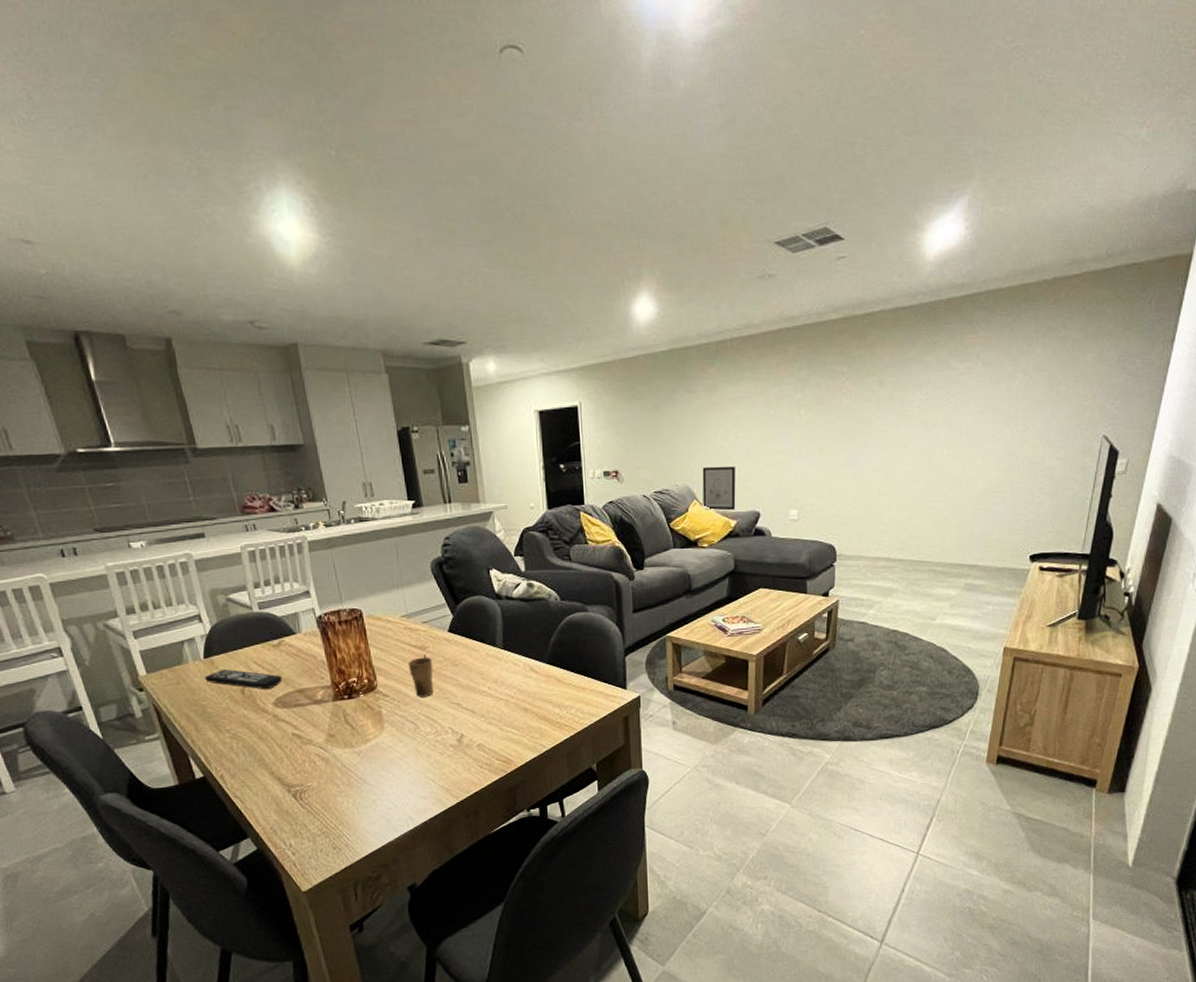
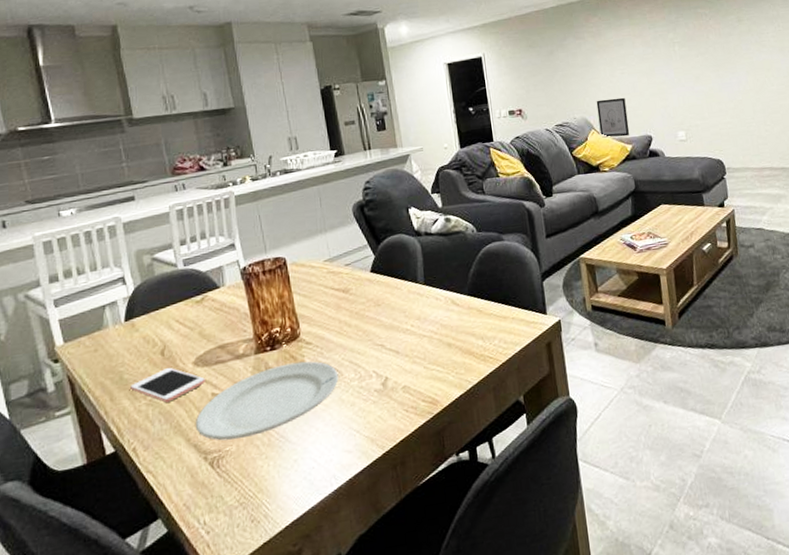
remote control: present [204,669,283,690] -> none [123,330,204,349]
cell phone: none [214,705,286,737] -> present [130,367,205,403]
plate: none [277,712,415,777] -> present [195,361,339,441]
cup: present [409,654,434,697] -> none [332,297,357,342]

